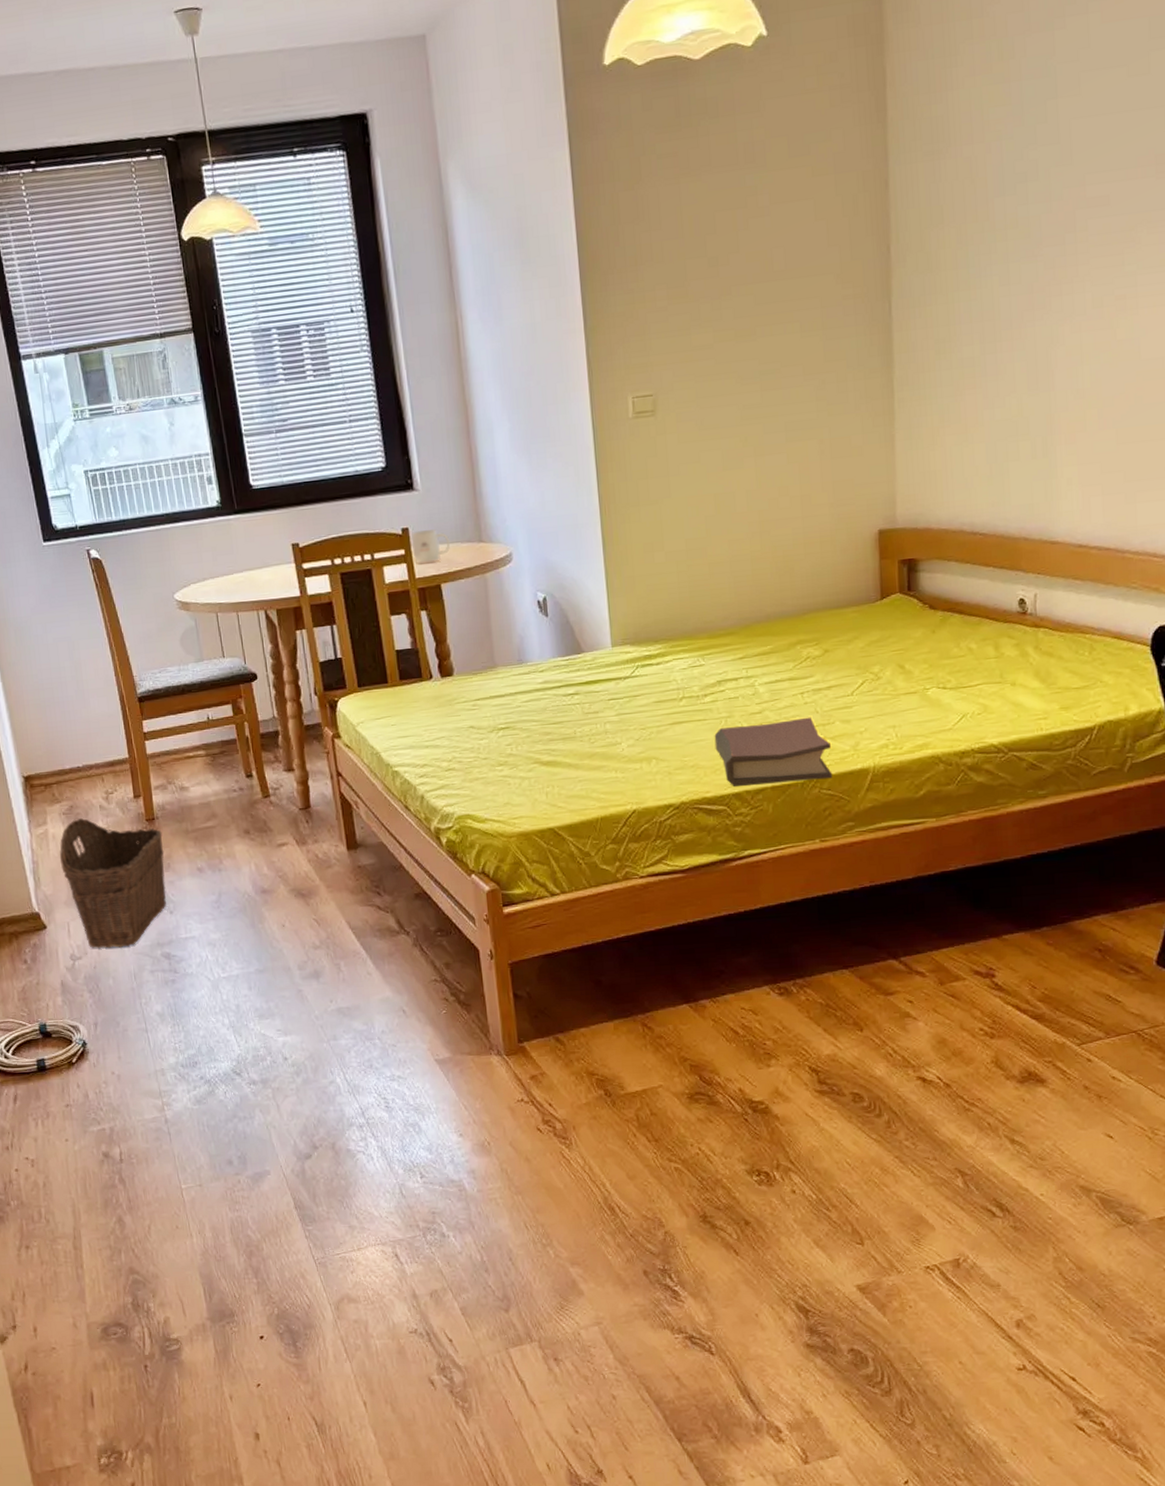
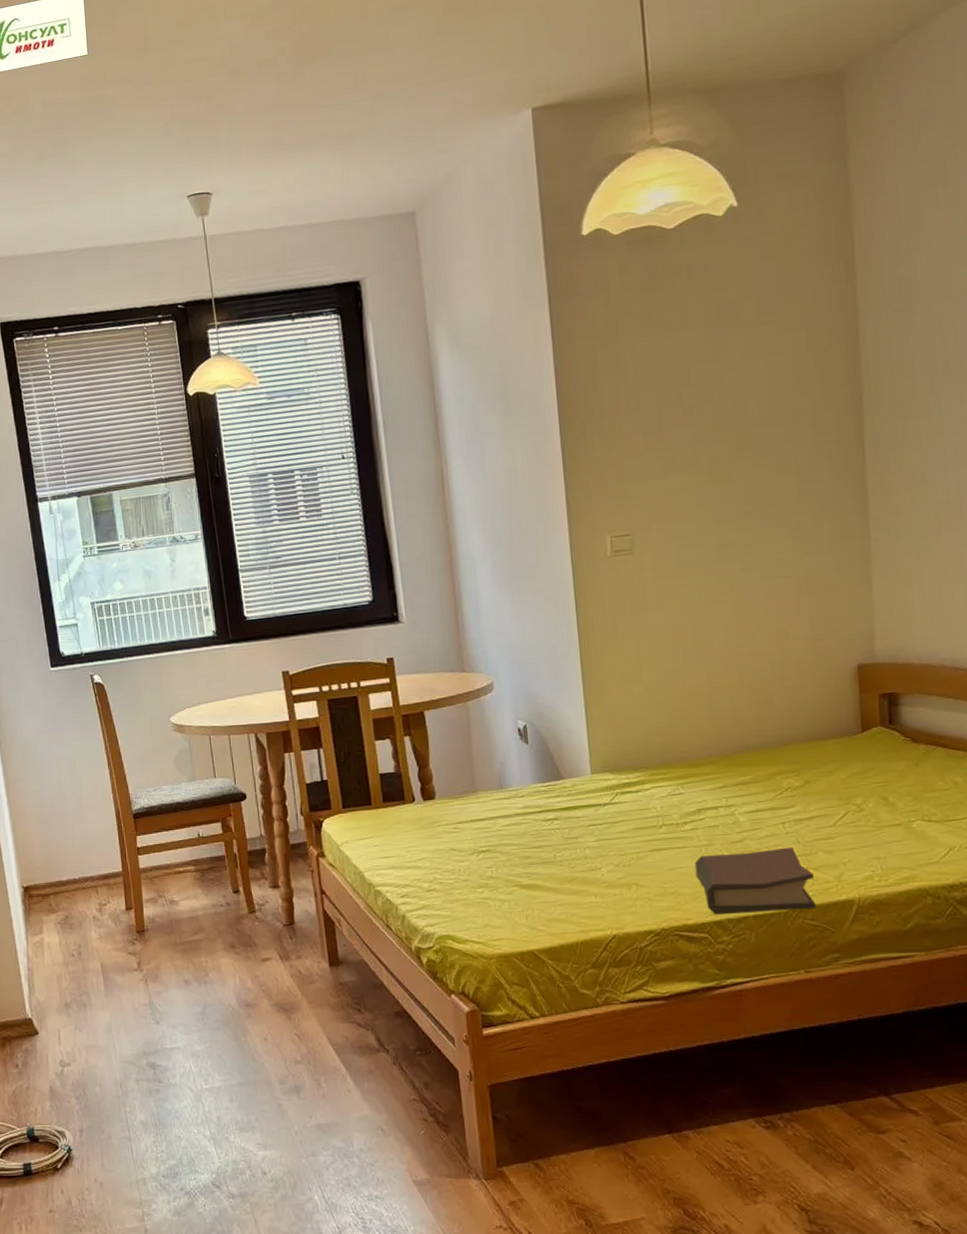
wicker basket: present [59,817,167,948] -> none [53,927,153,1056]
mug: present [411,529,451,565] -> none [396,659,434,693]

